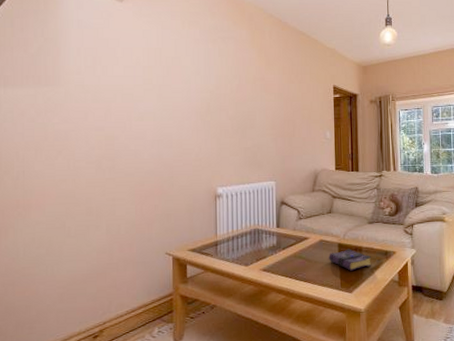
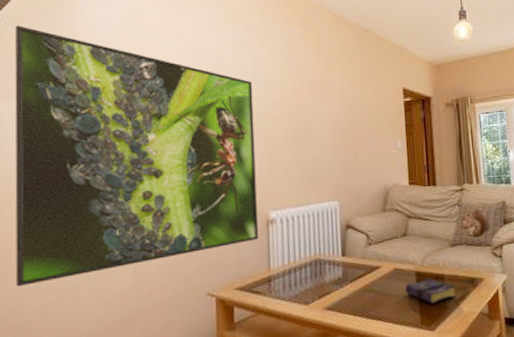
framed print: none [8,23,208,239] -> present [14,25,259,286]

